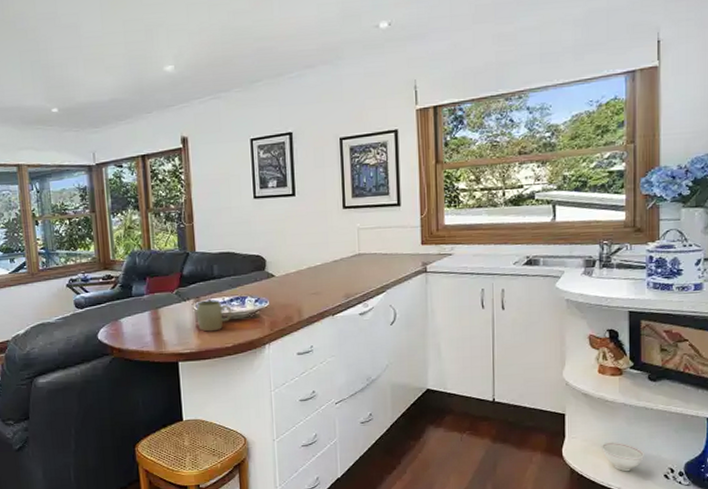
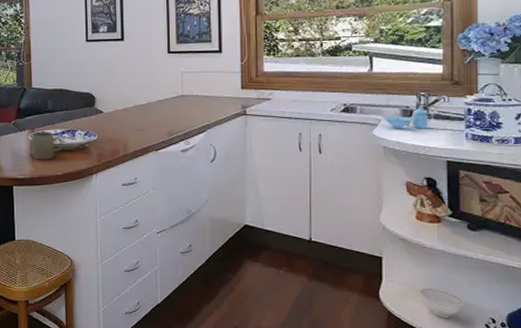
soap dispenser: none [564,256,612,281] -> present [381,107,429,130]

